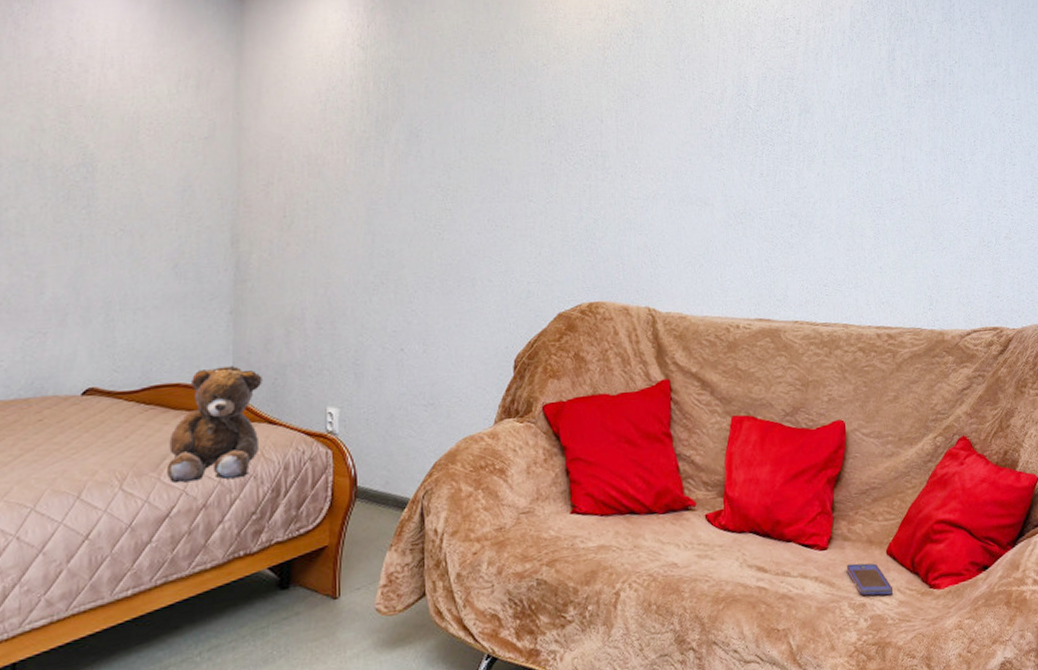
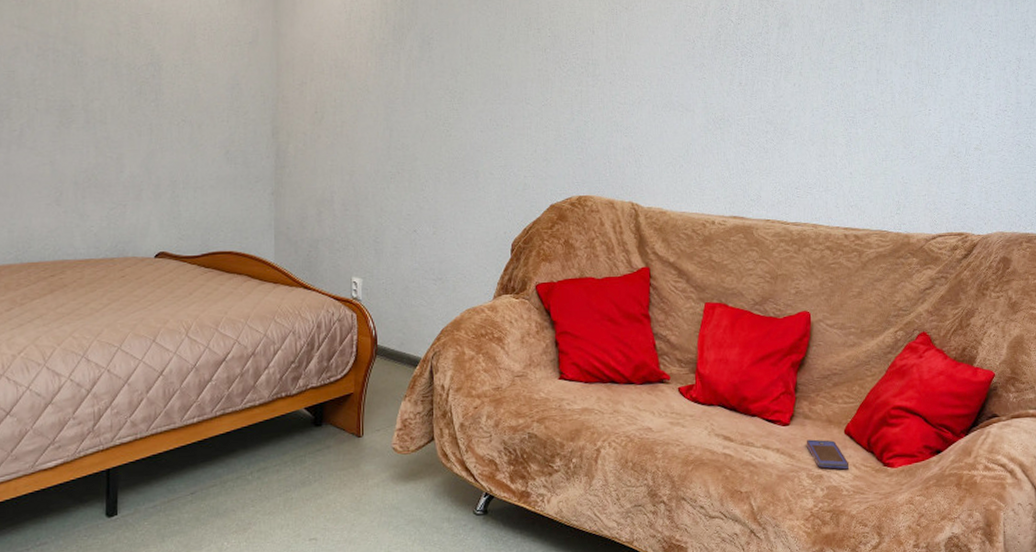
teddy bear: present [166,366,264,484] -> none [222,239,300,334]

